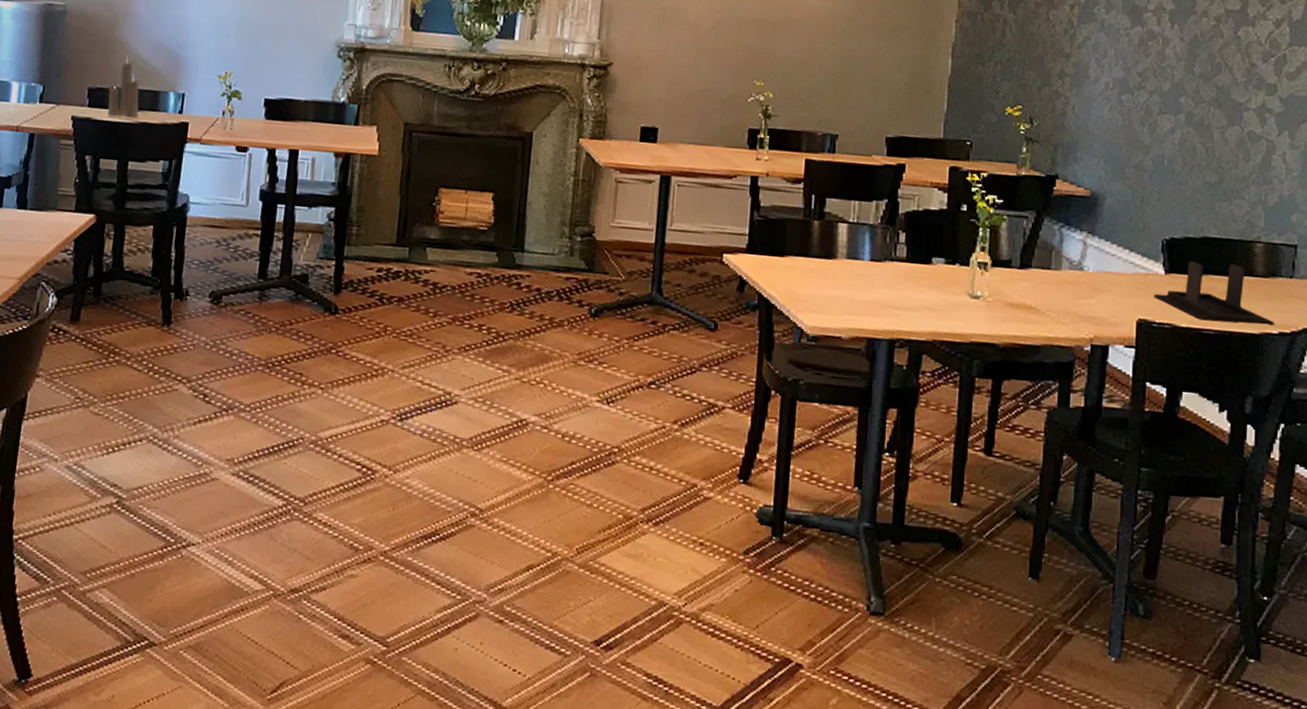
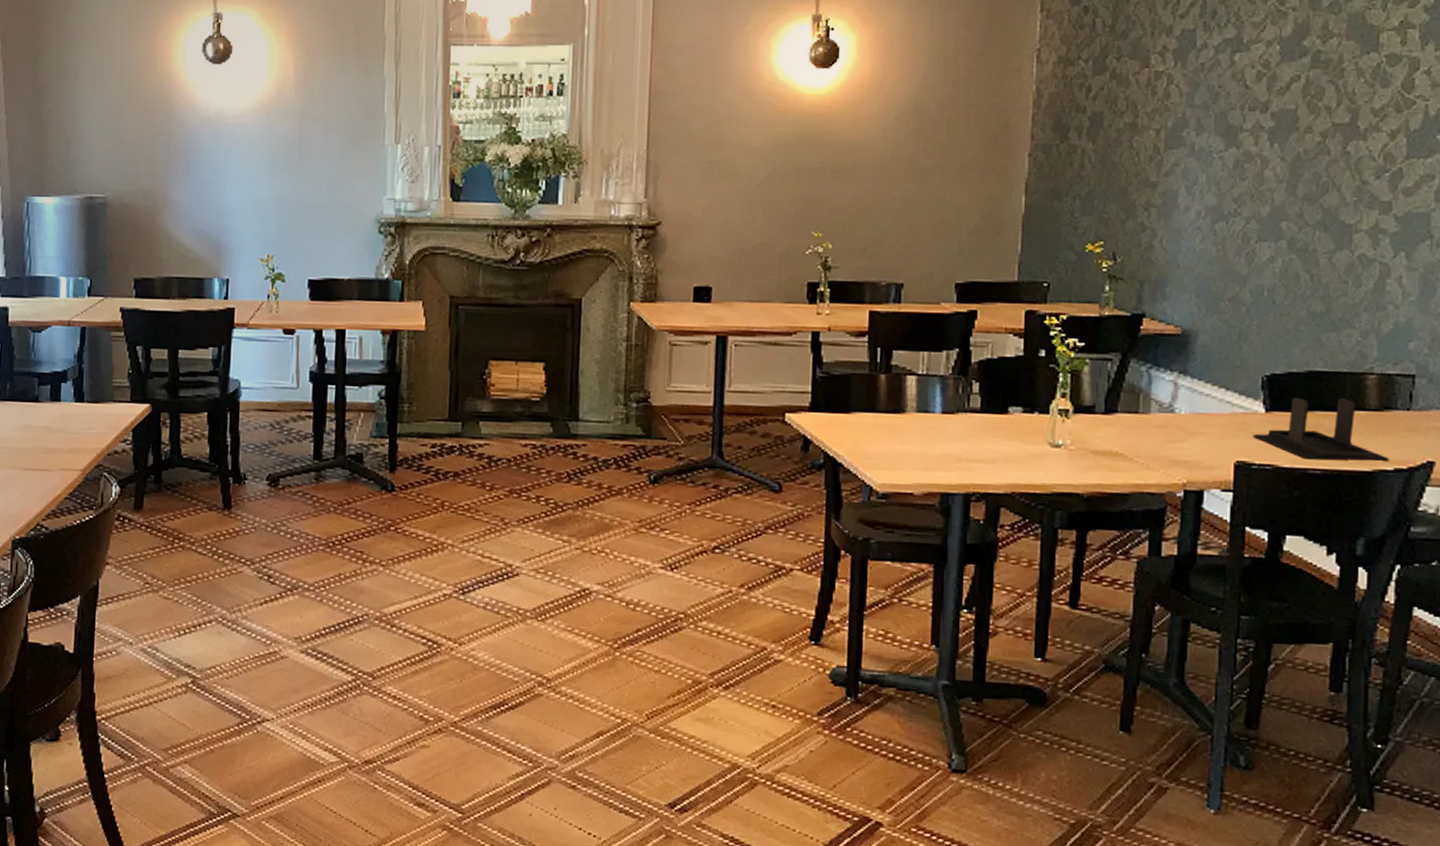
candle: present [107,55,140,120] -> none [154,244,186,308]

